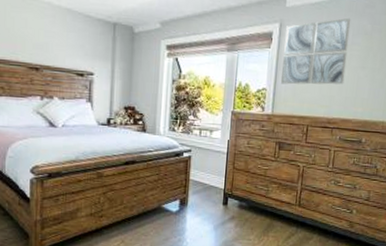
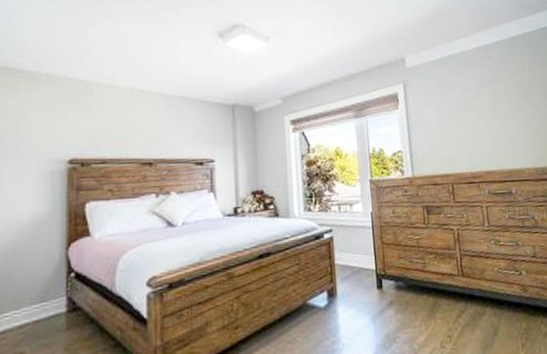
wall art: present [281,18,351,85] -> none [410,70,480,144]

